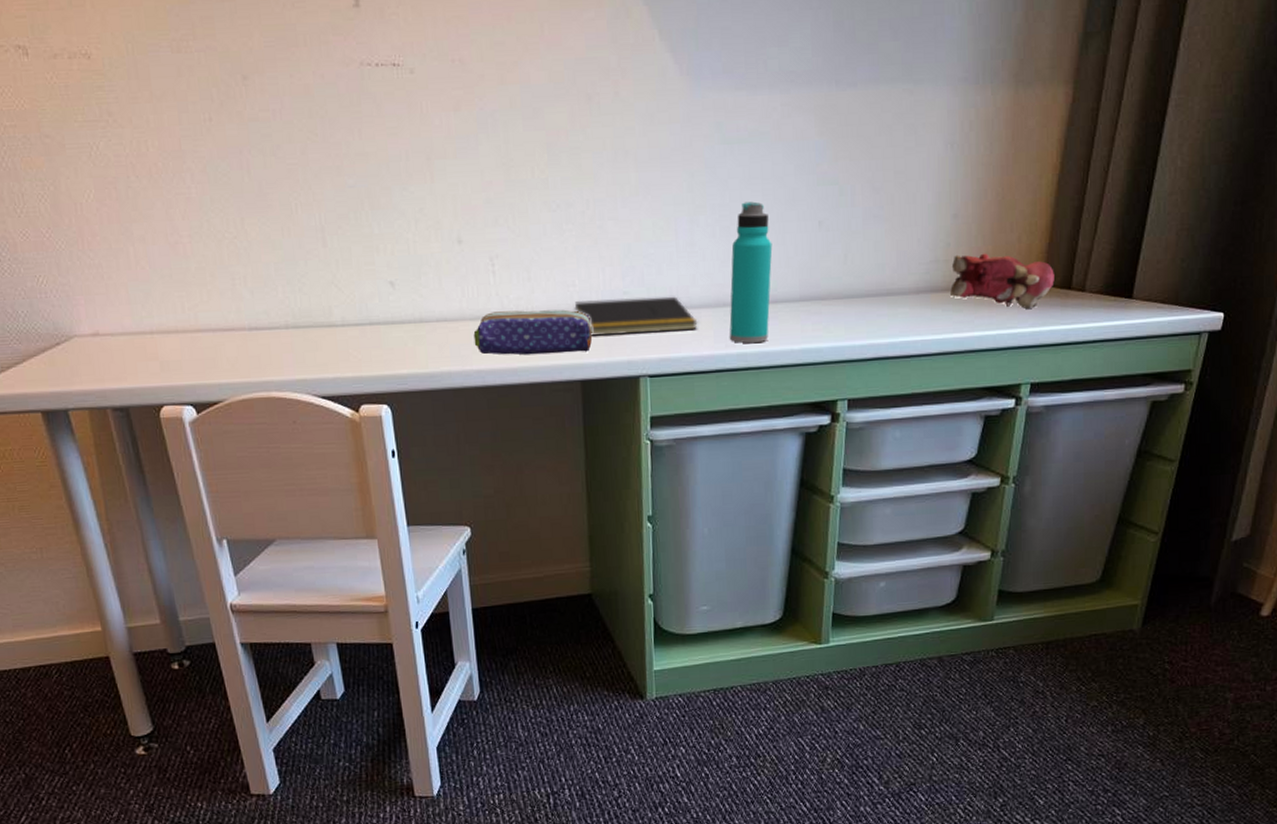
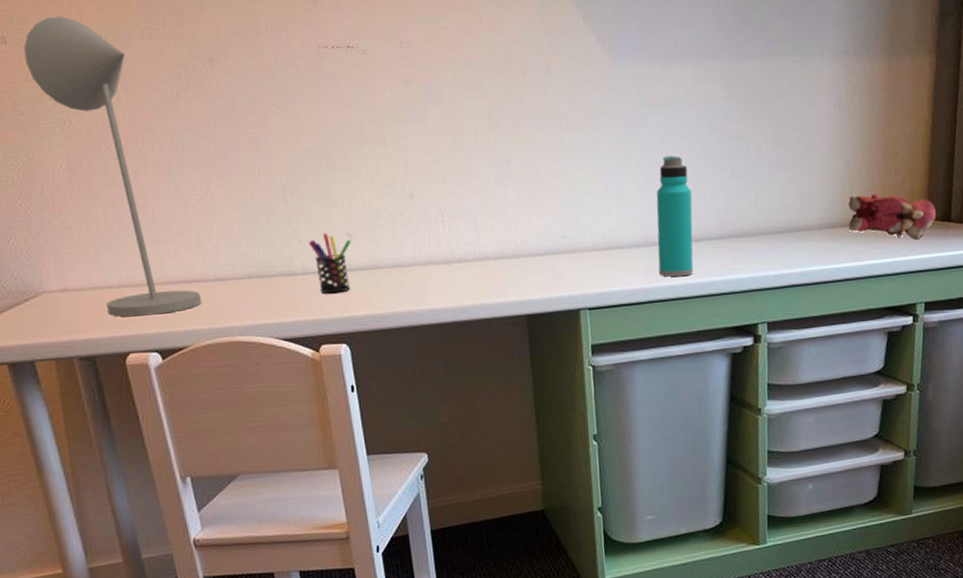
desk lamp: none [46,24,237,366] -> present [24,16,202,317]
pen holder: none [348,280,394,349] -> present [308,233,352,294]
pencil case: present [473,309,593,356] -> none [426,253,536,295]
notepad: present [574,296,698,336] -> none [518,238,630,275]

